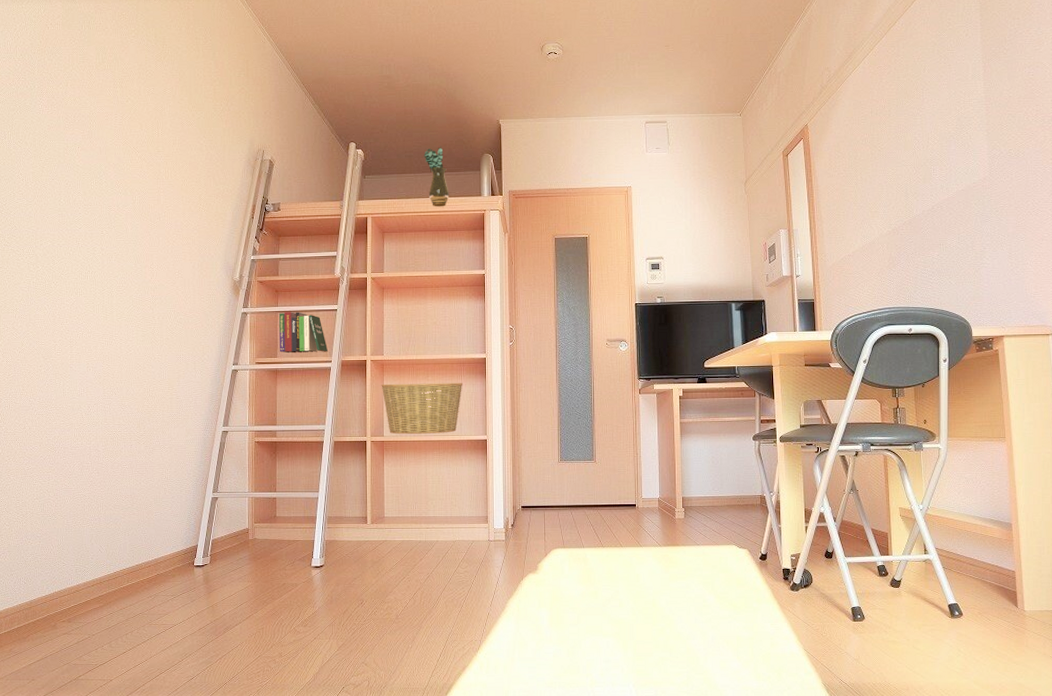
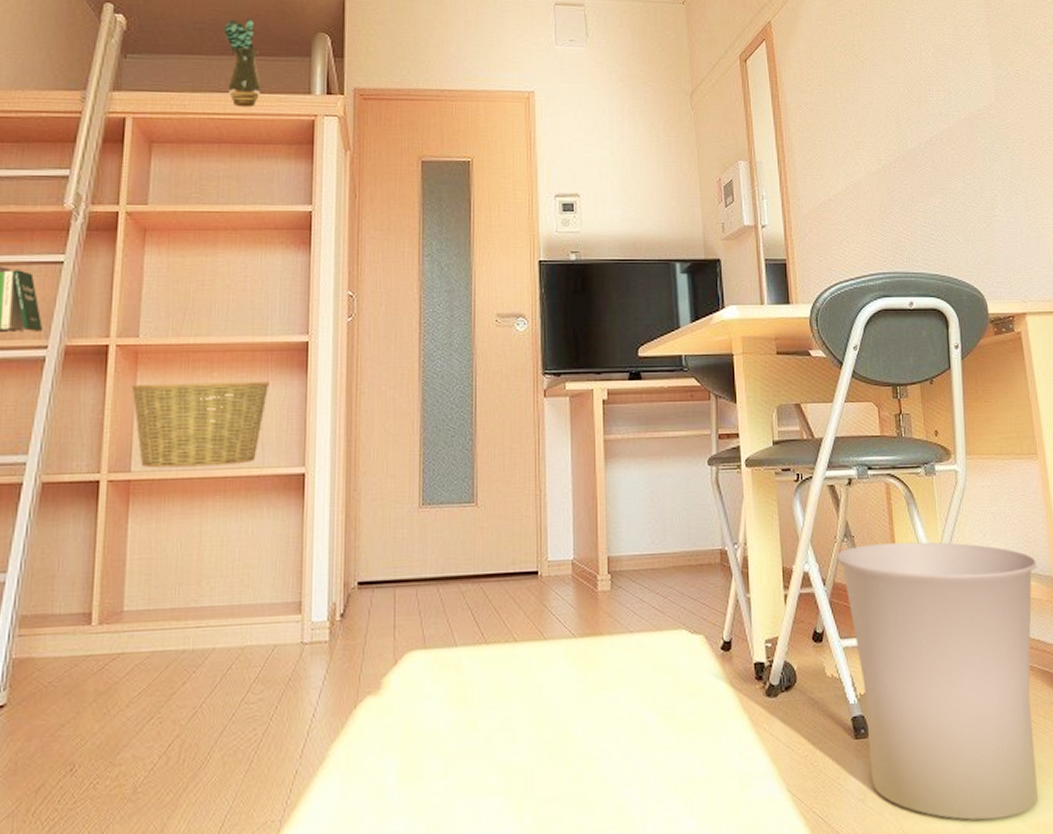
waste bin: none [845,496,999,680] -> present [837,541,1039,821]

